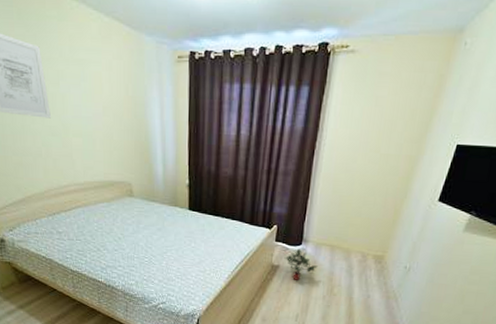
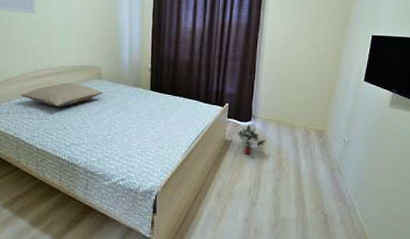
pillow: none [47,200,137,227] -> present [20,82,103,107]

